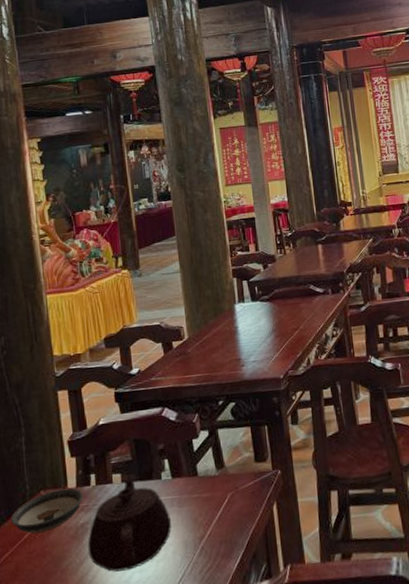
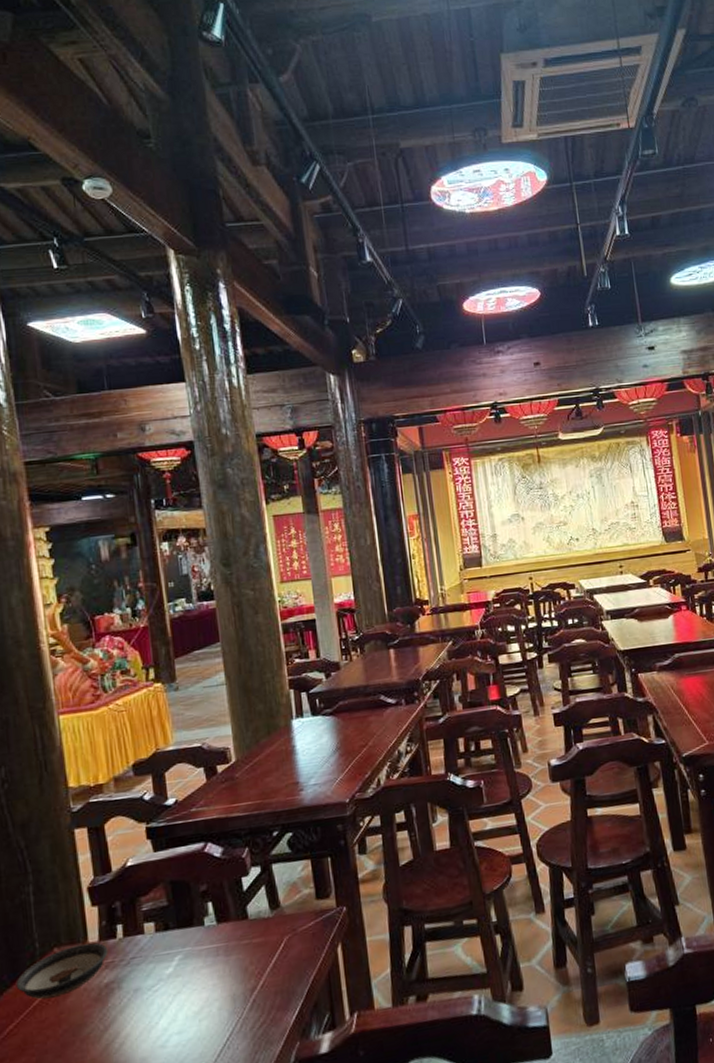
teapot: present [87,474,172,572] -> none [113,921,218,1037]

